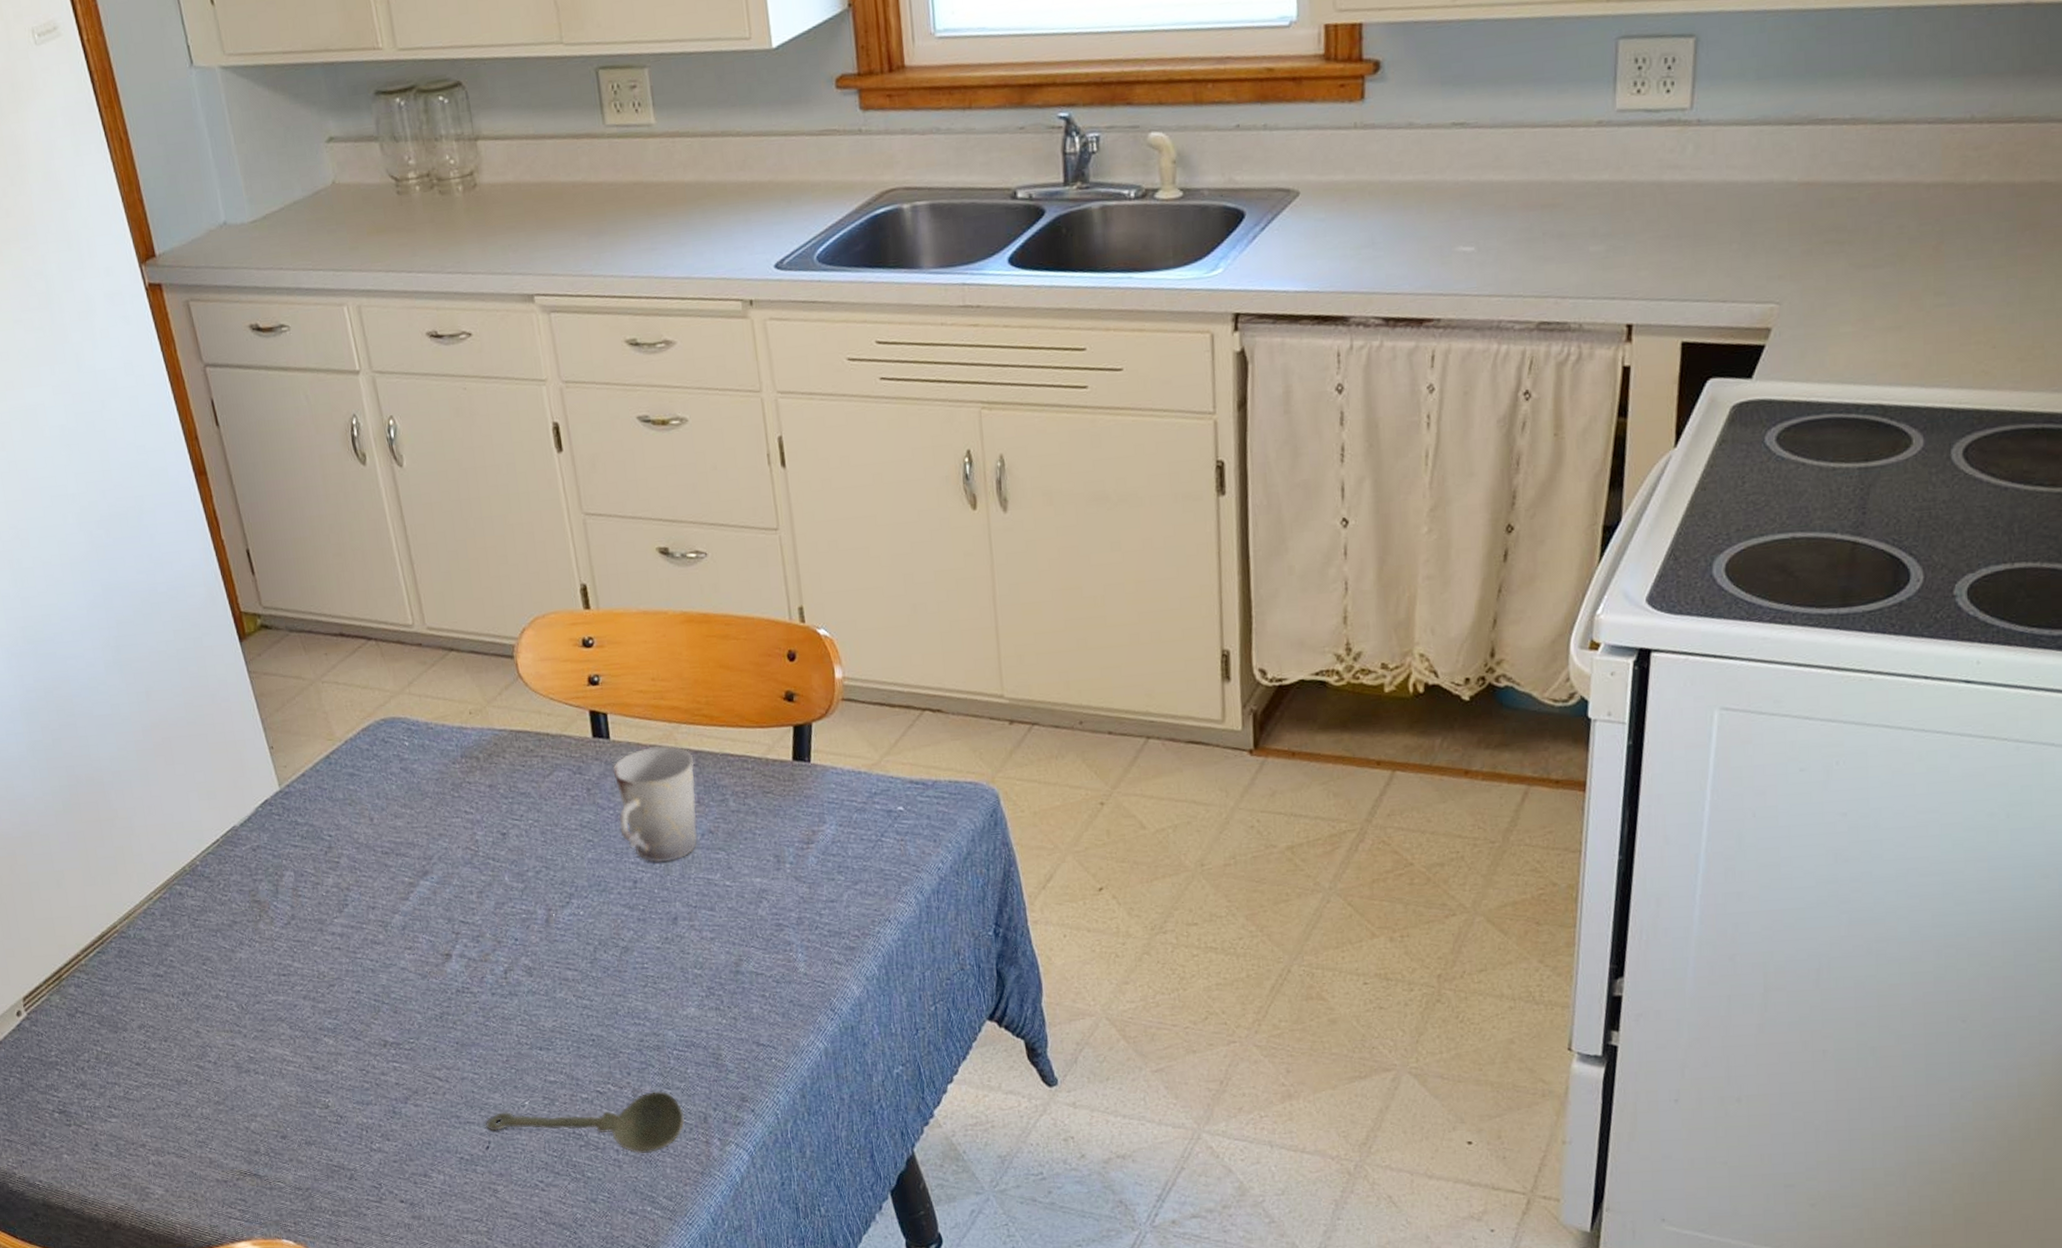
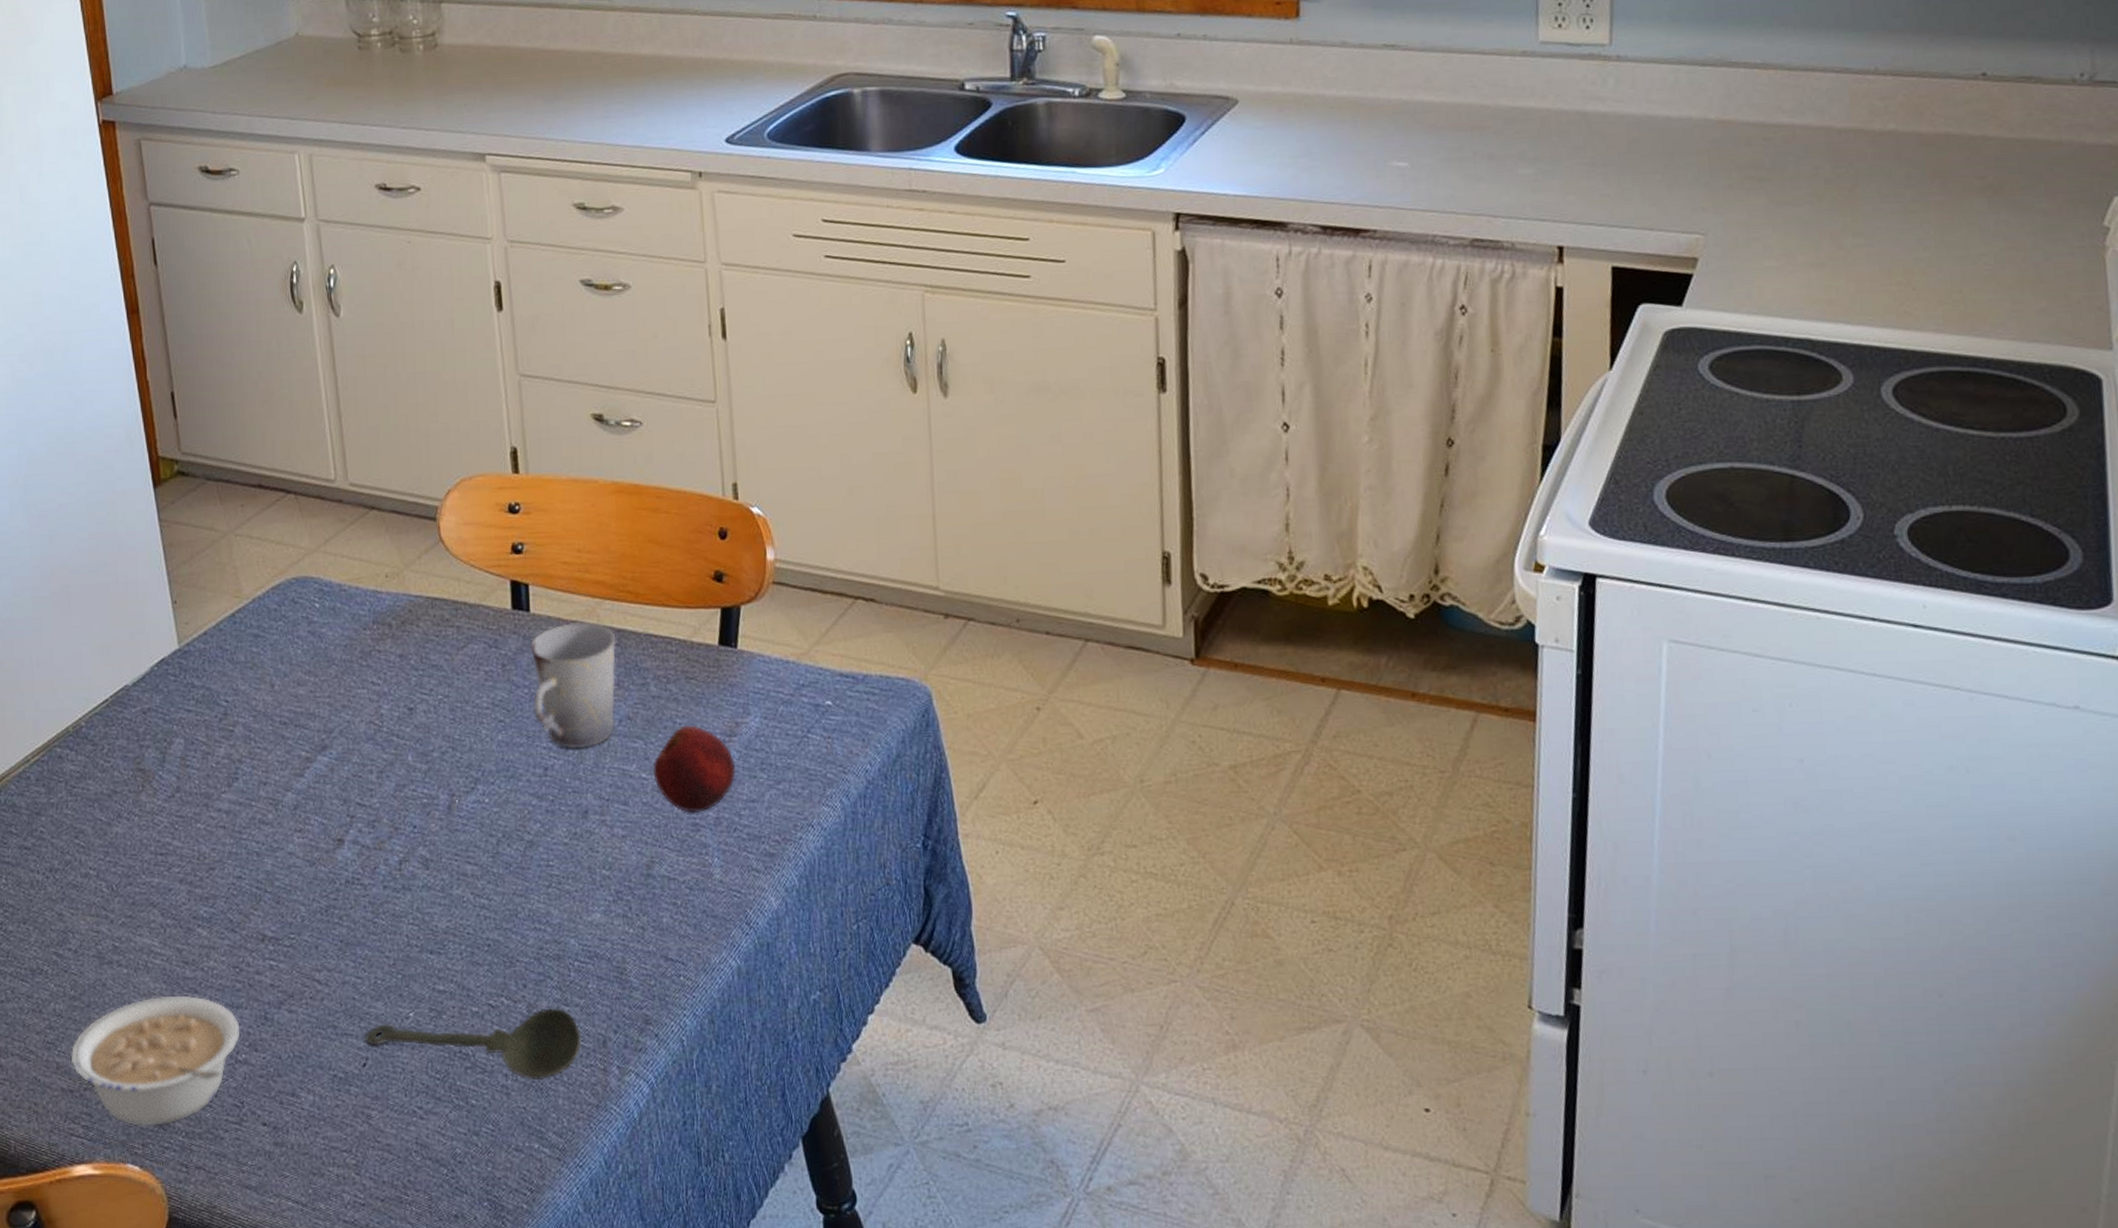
legume: none [221,1095,372,1208] -> present [70,995,239,1126]
apple: none [736,835,815,915] -> present [653,725,736,813]

